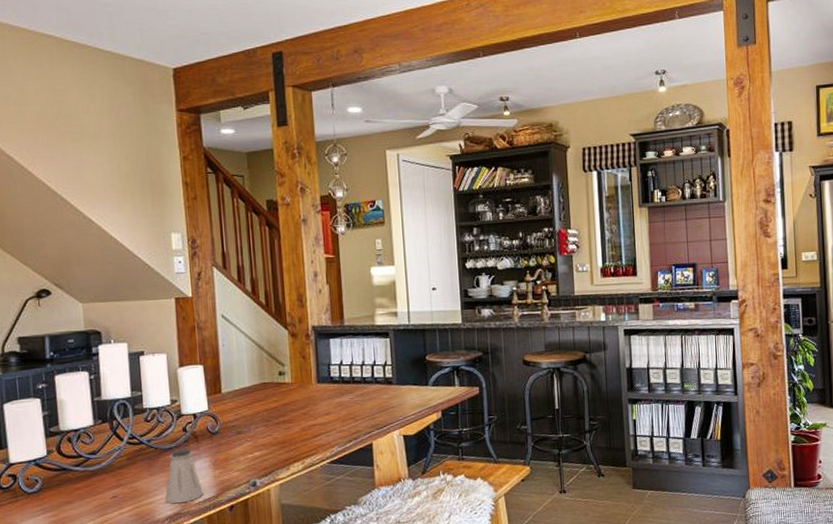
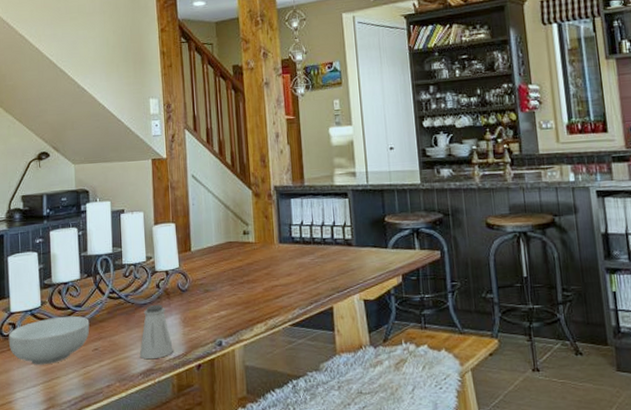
cereal bowl: none [8,463,107,517] -> present [8,315,90,365]

